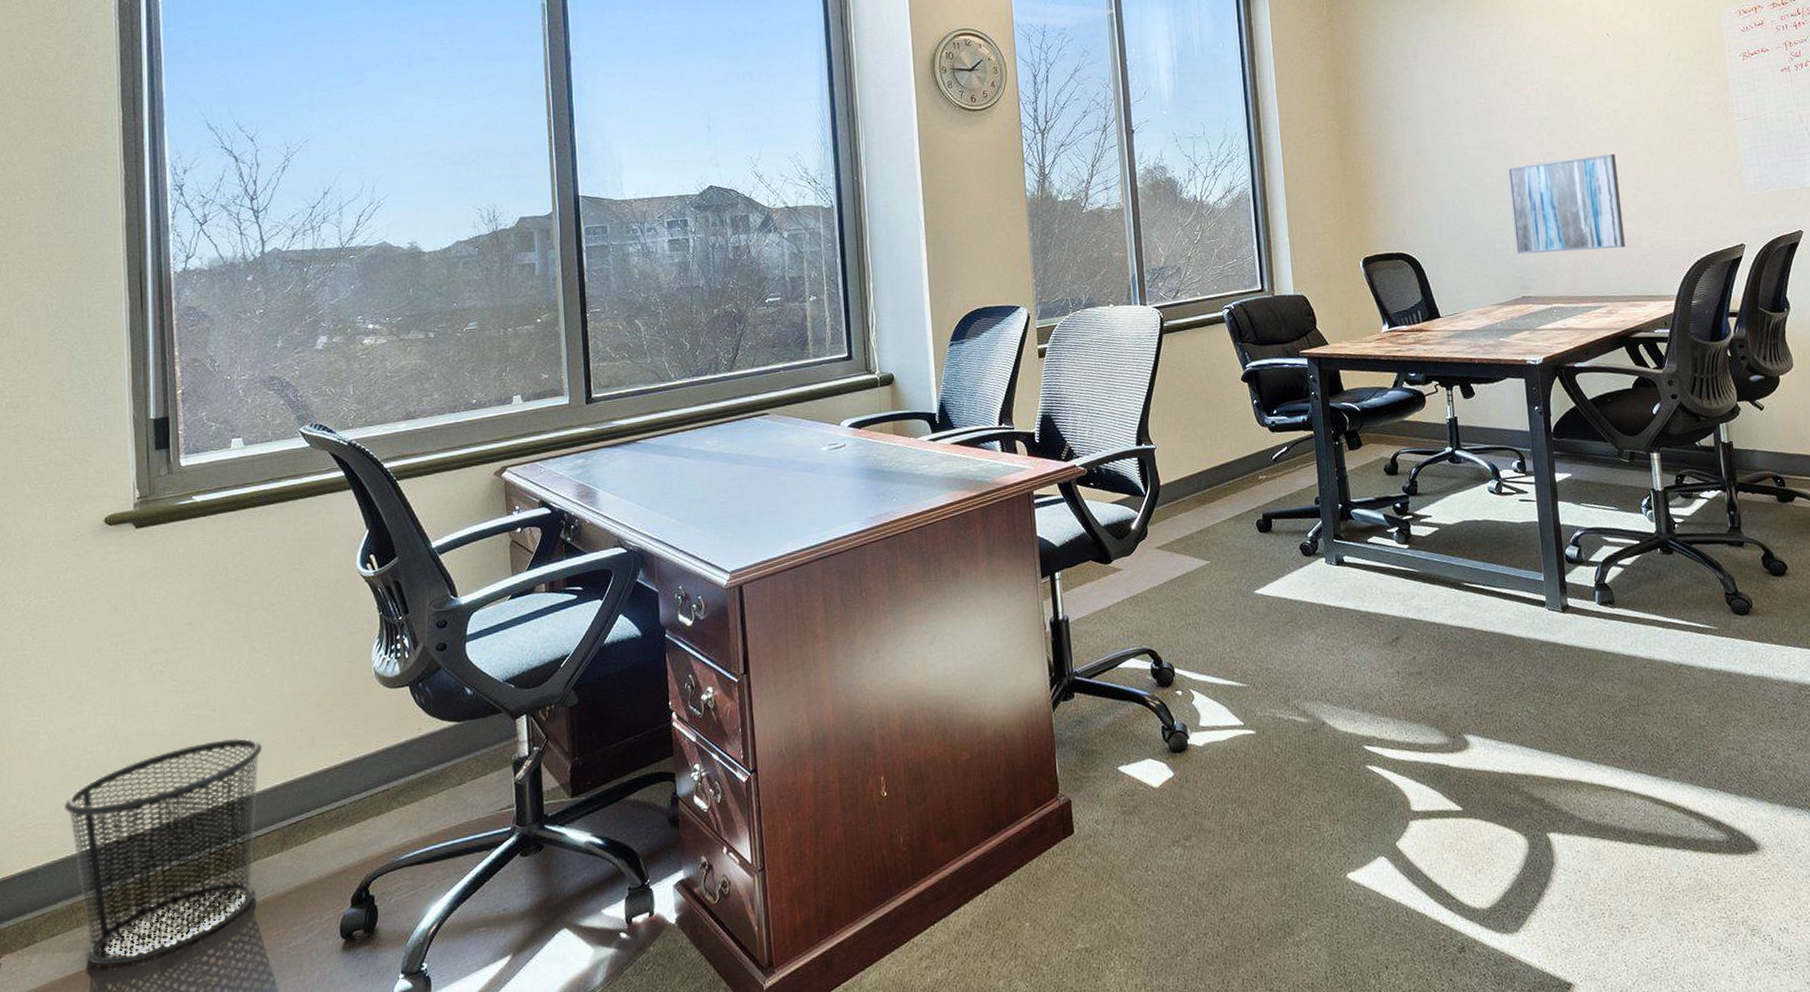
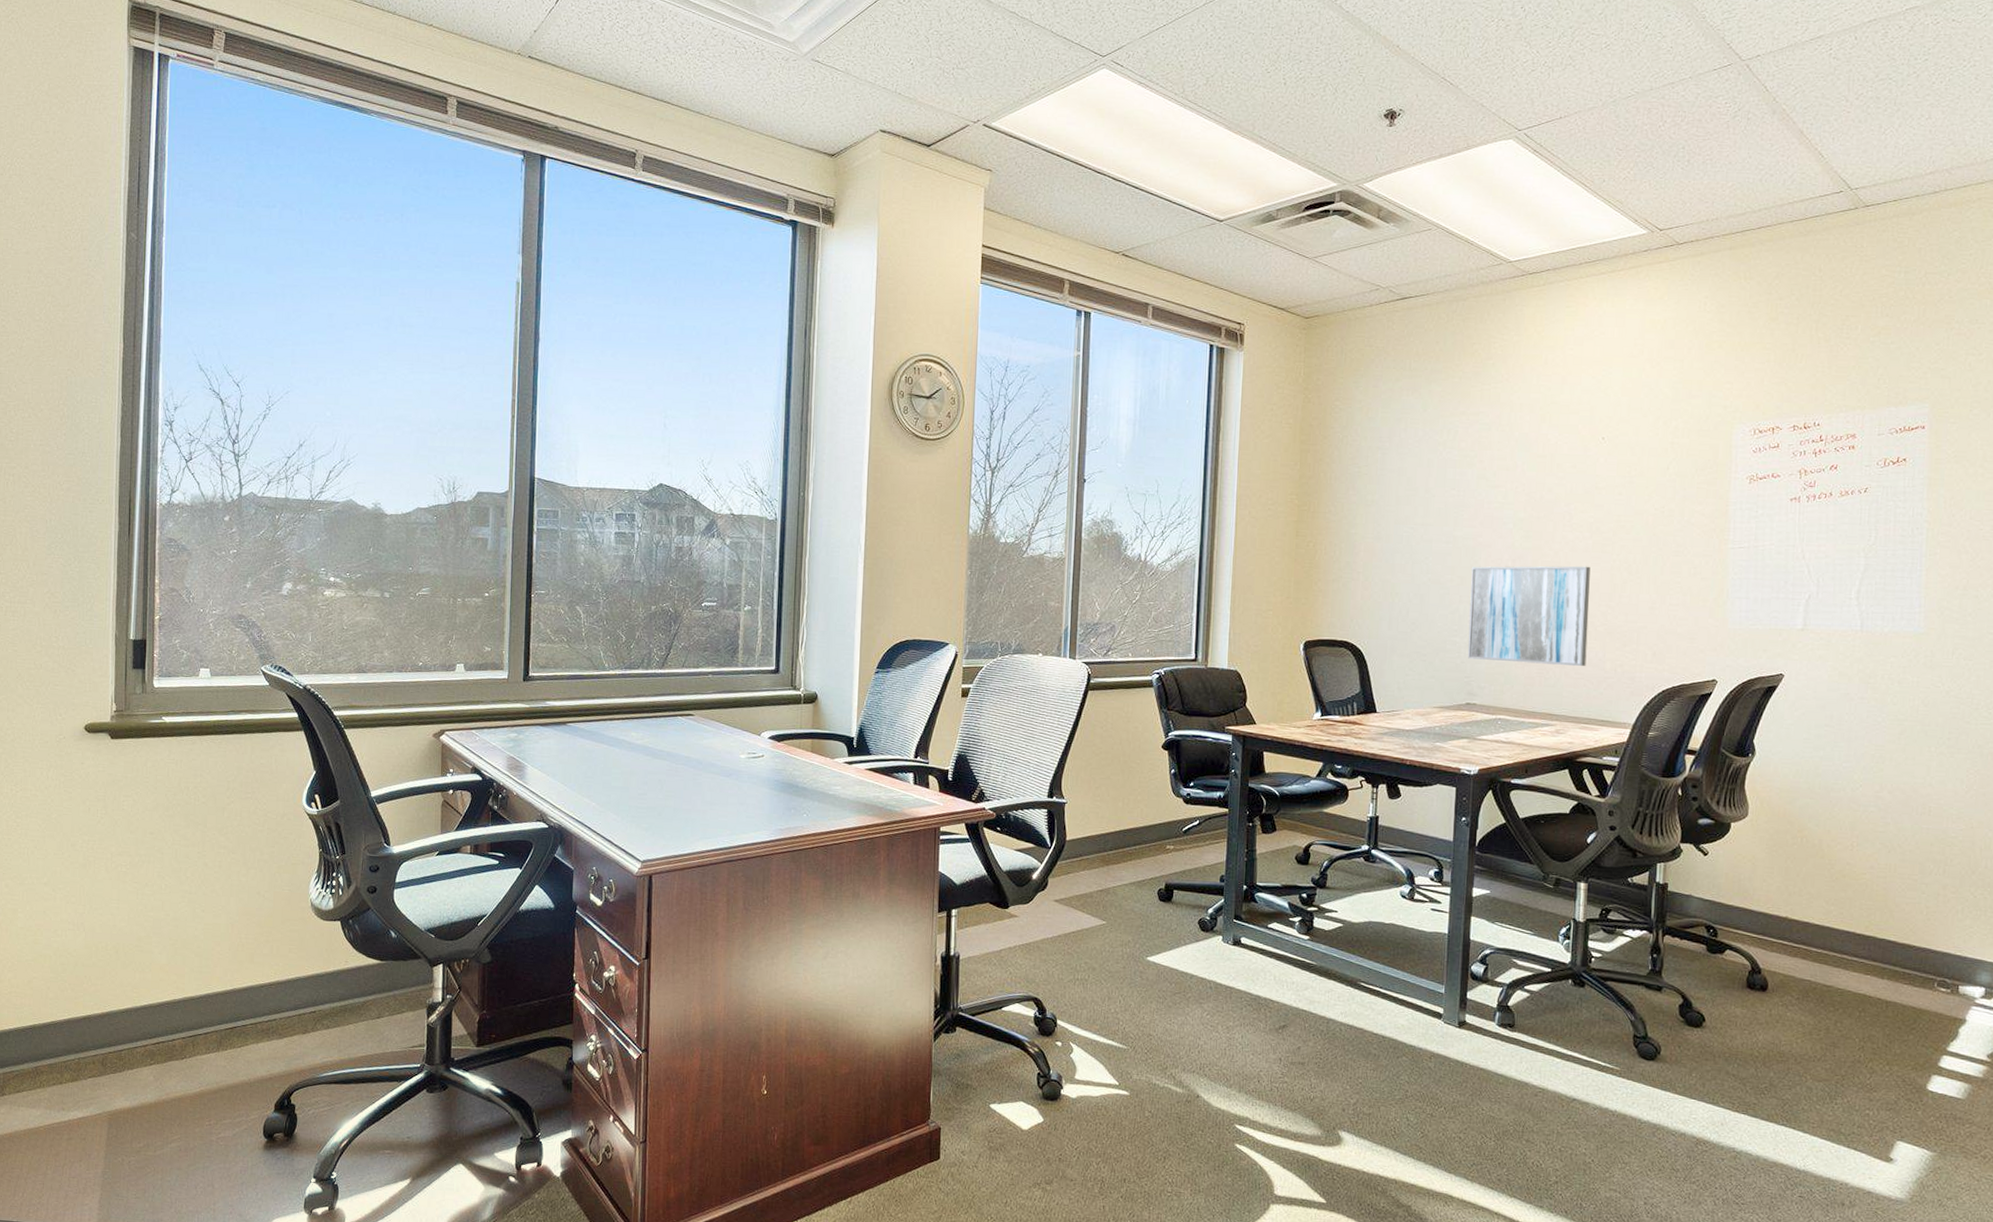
waste bin: present [64,738,263,966] -> none [35,942,208,1127]

